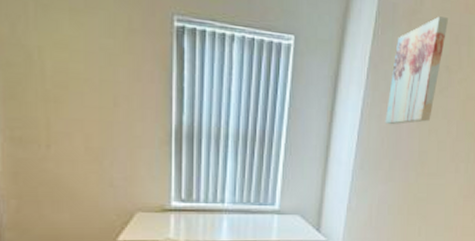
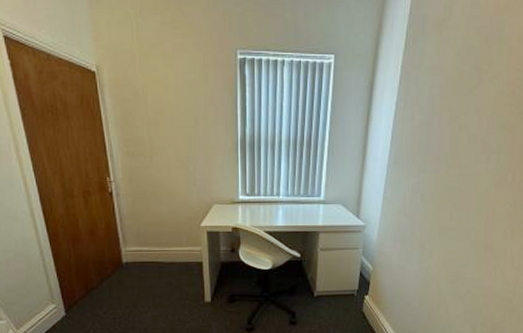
wall art: present [385,16,449,125] -> none [417,22,479,124]

